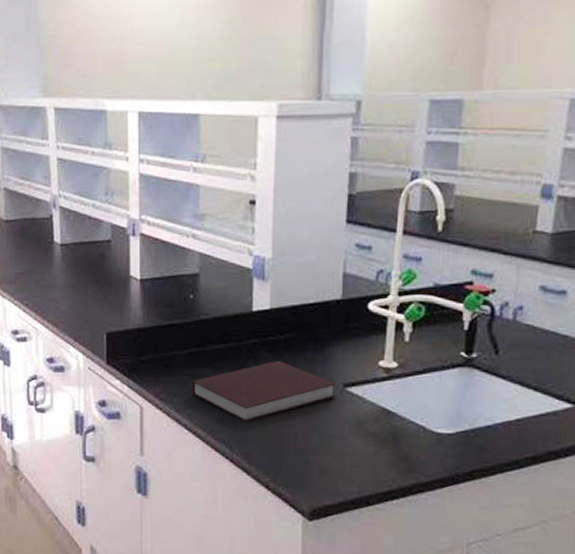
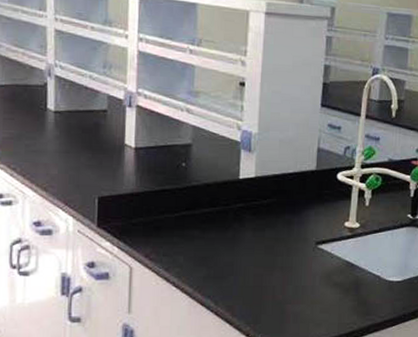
notebook: present [192,360,336,422] -> none [181,222,310,277]

